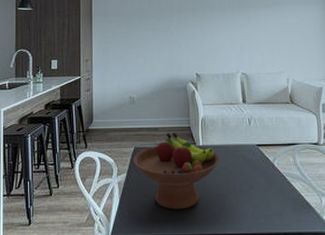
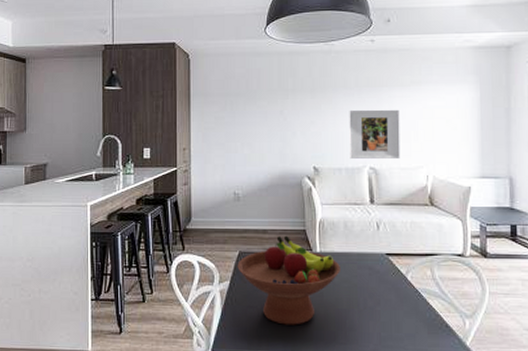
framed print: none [224,25,266,66] -> present [349,109,401,159]

